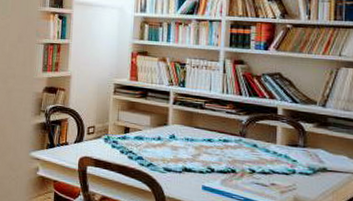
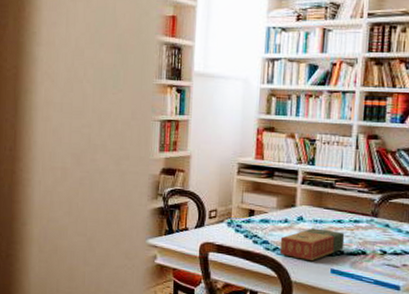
book: none [153,146,215,177] -> present [279,228,345,260]

